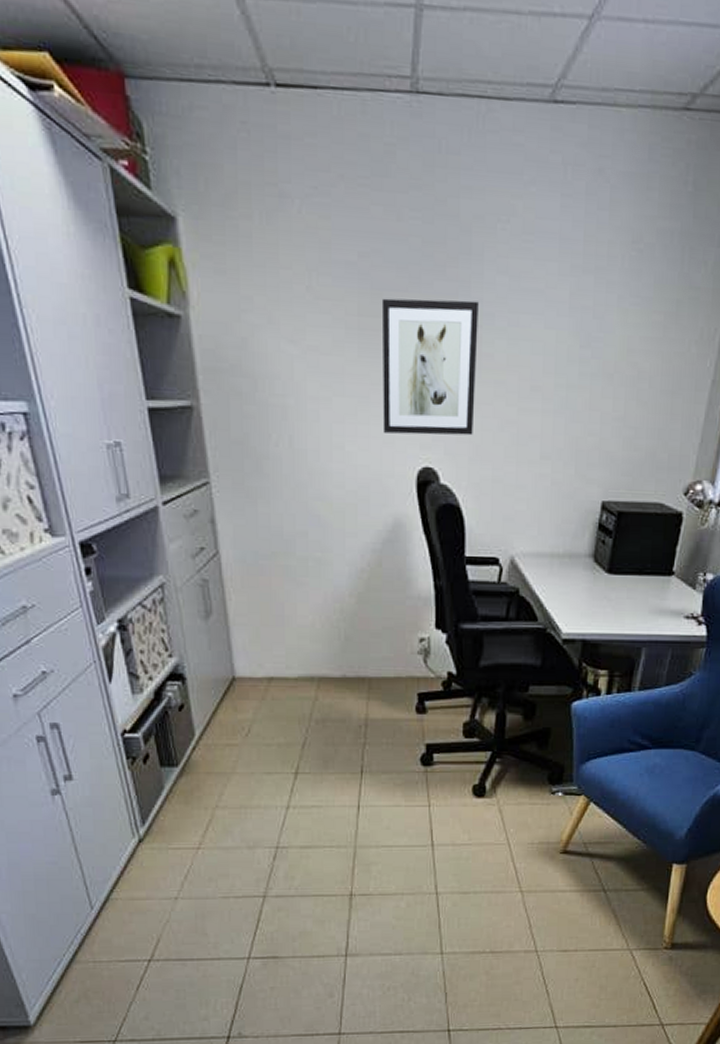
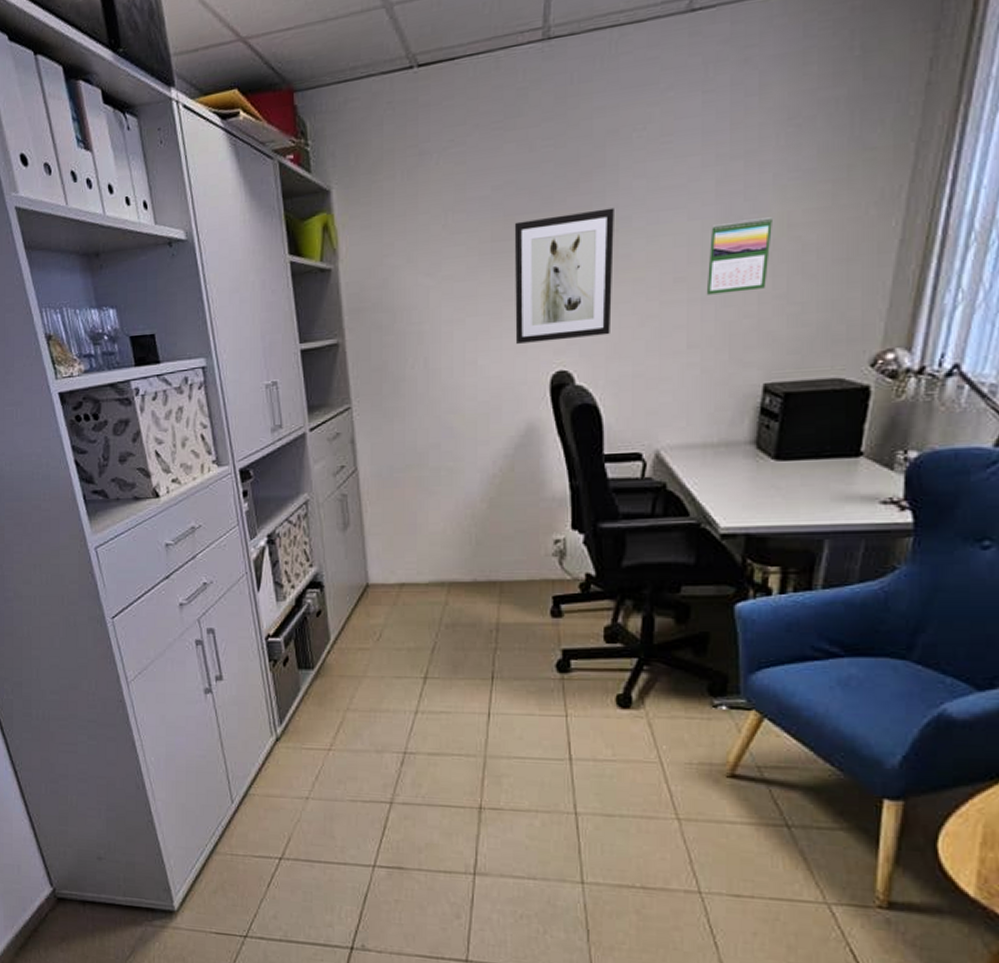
calendar: none [558,337,615,410] -> present [706,217,772,295]

